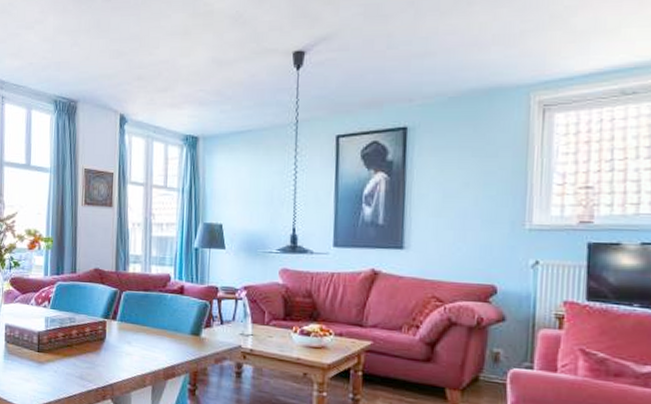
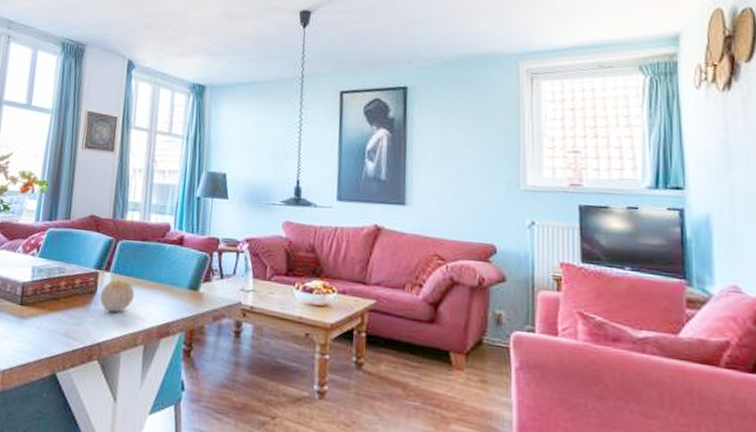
fruit: none [109,327,141,357] -> present [100,280,135,313]

